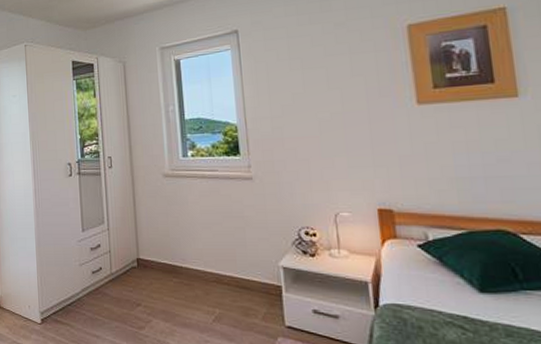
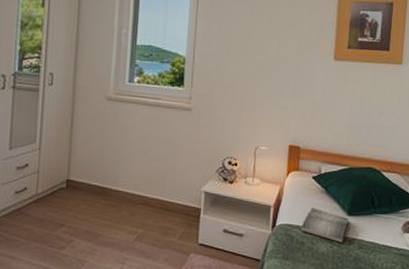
hardback book: none [414,283,484,328] -> present [300,208,349,243]

